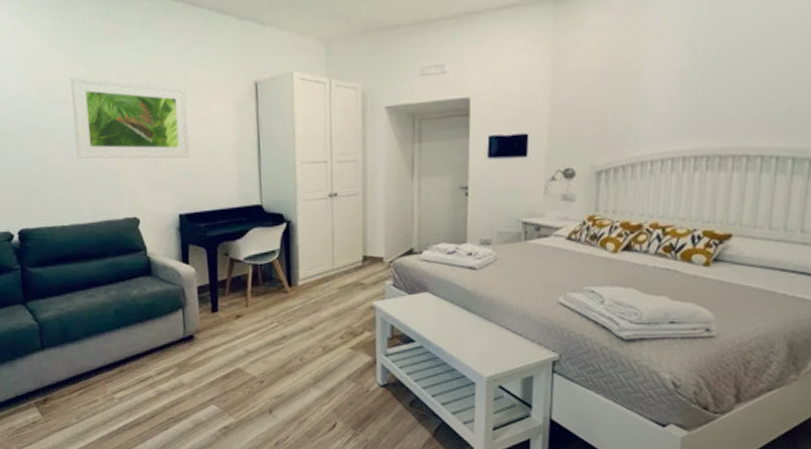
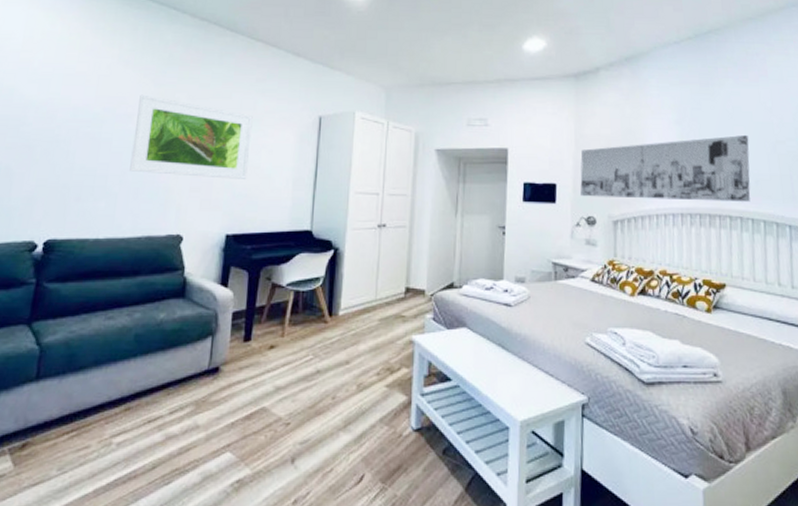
wall art: none [557,51,787,147] -> present [580,135,750,202]

